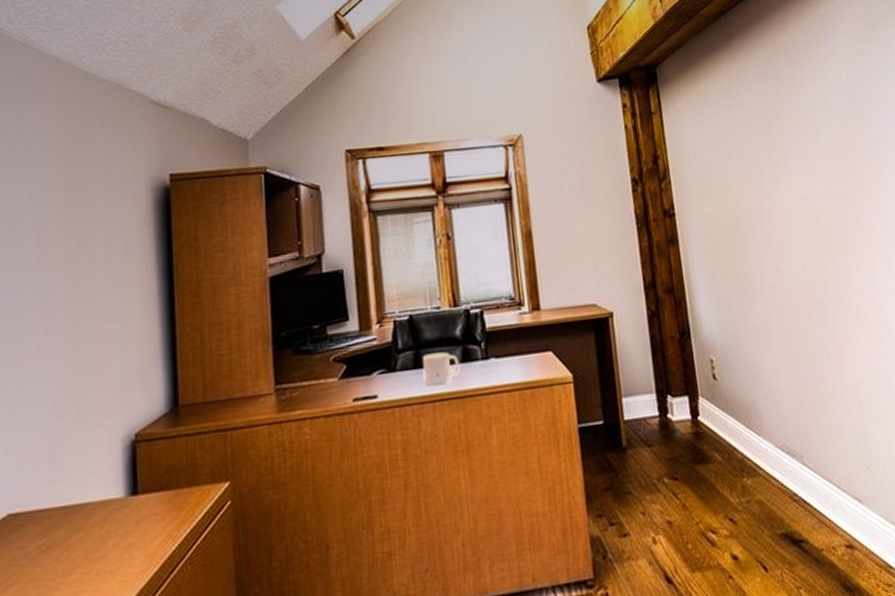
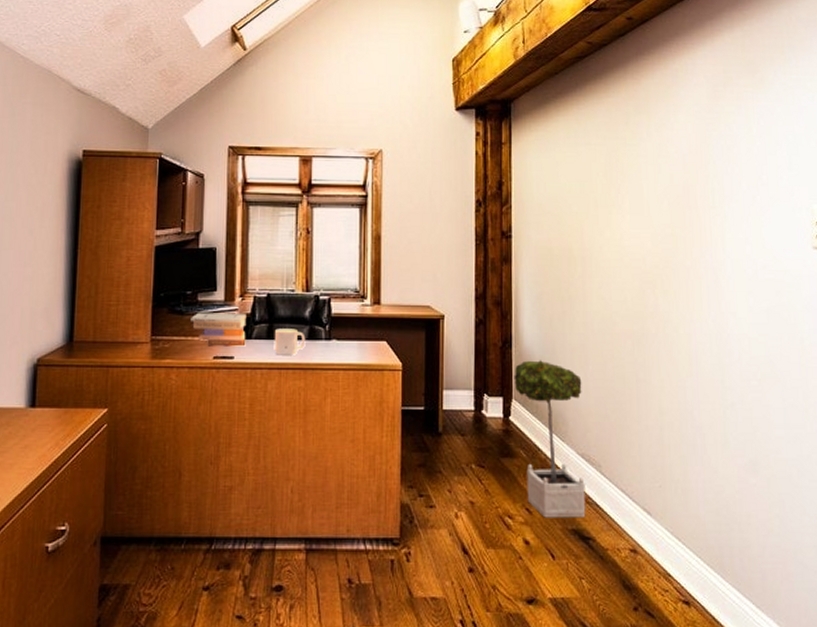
books: none [321,343,390,388] -> present [191,312,247,347]
potted tree: none [697,347,795,526] -> present [514,360,586,518]

